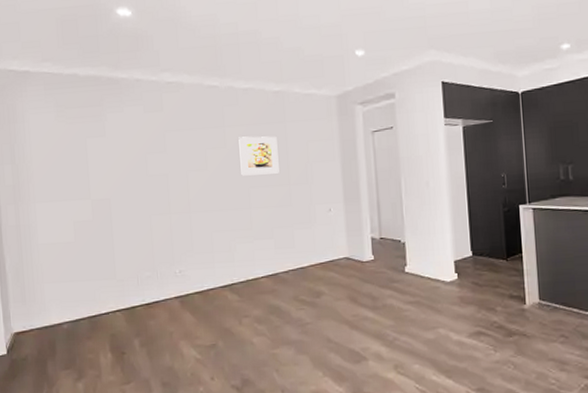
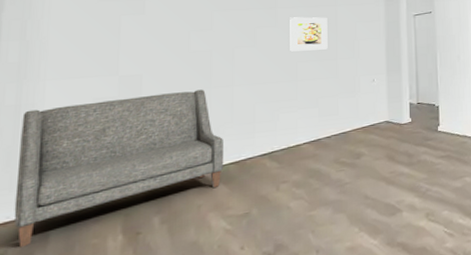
sofa: none [22,215,189,355] -> present [14,89,224,248]

